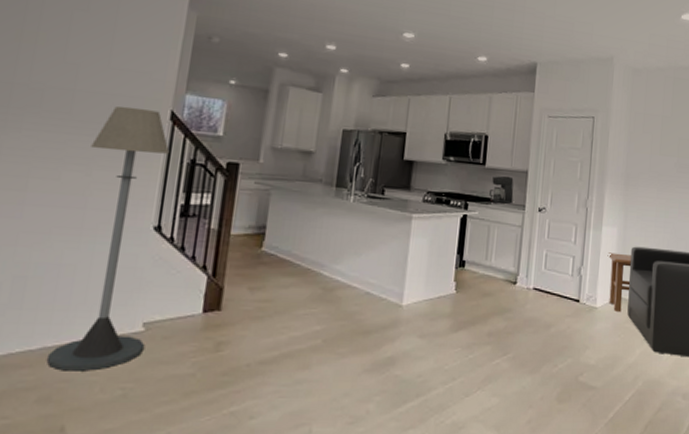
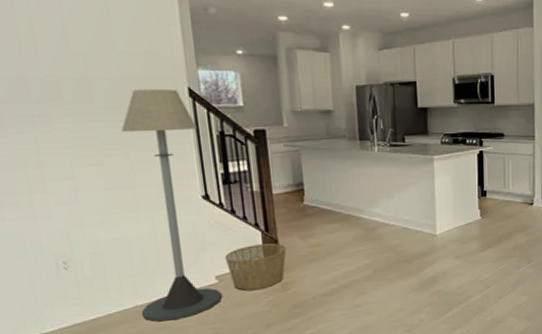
basket: none [159,290,230,347] -> present [224,243,286,292]
coffee maker: present [489,175,514,204] -> none [501,111,523,138]

